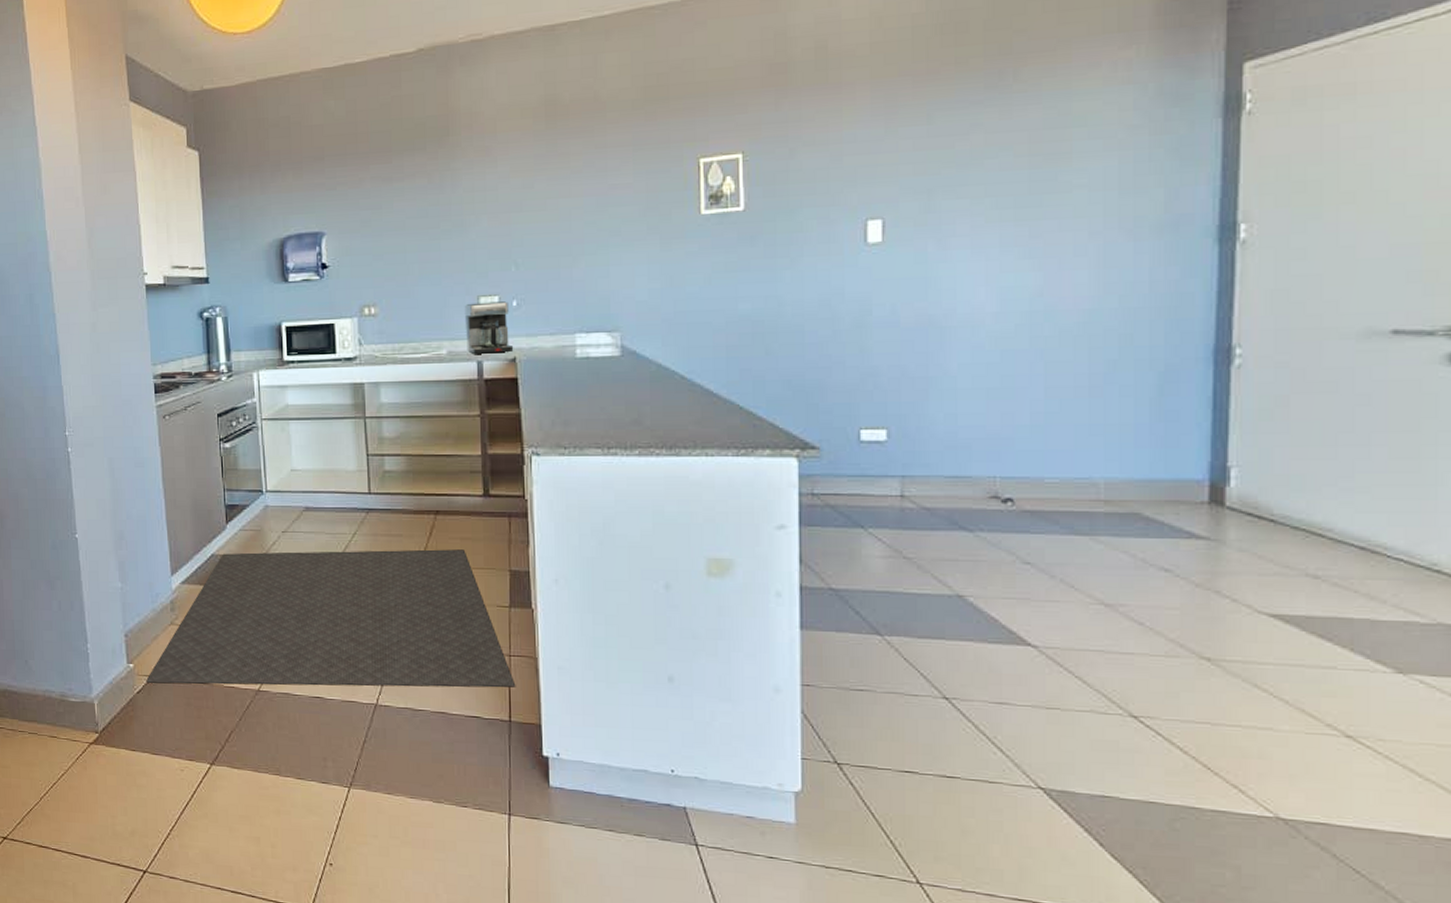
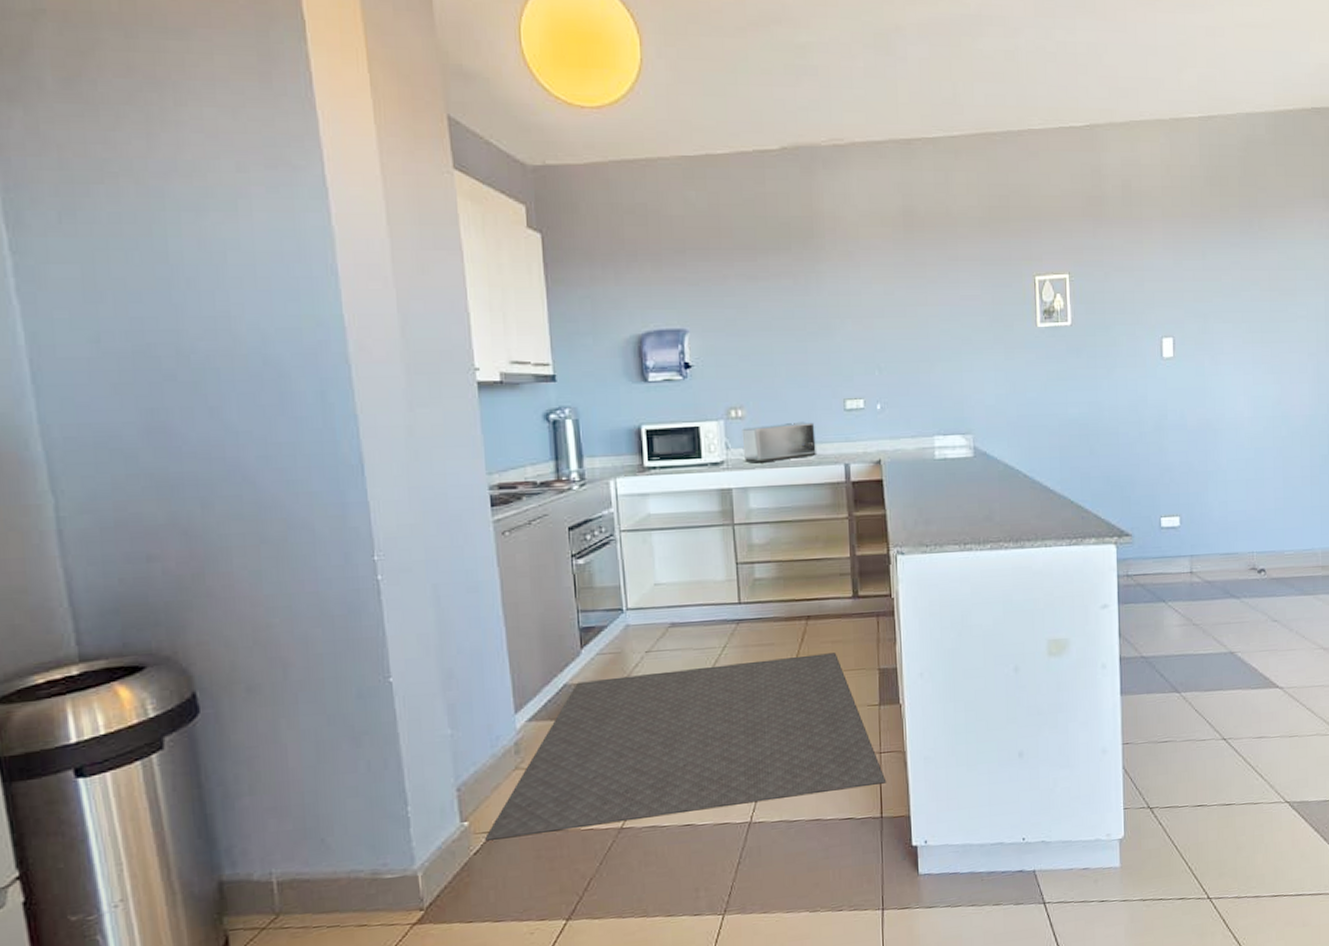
toaster: none [374,319,448,359] -> present [742,422,816,463]
coffee maker: present [464,301,514,355] -> none [831,405,879,458]

